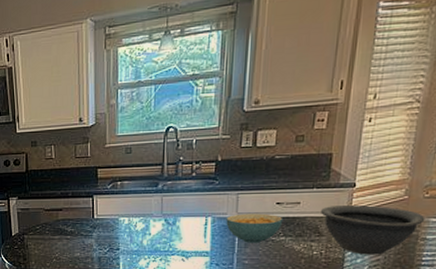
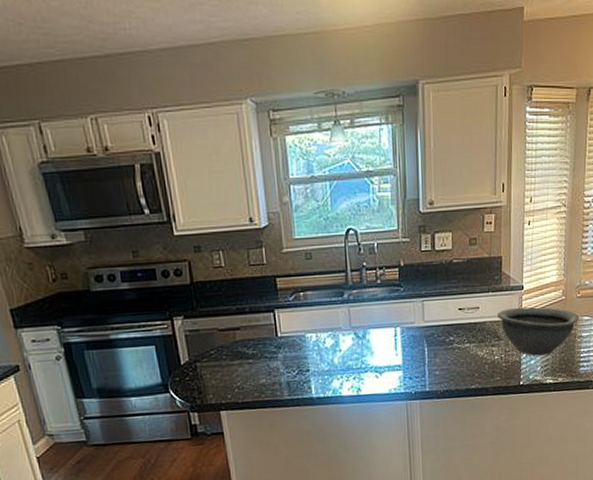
cereal bowl: present [226,213,283,243] -> none [414,320,466,353]

